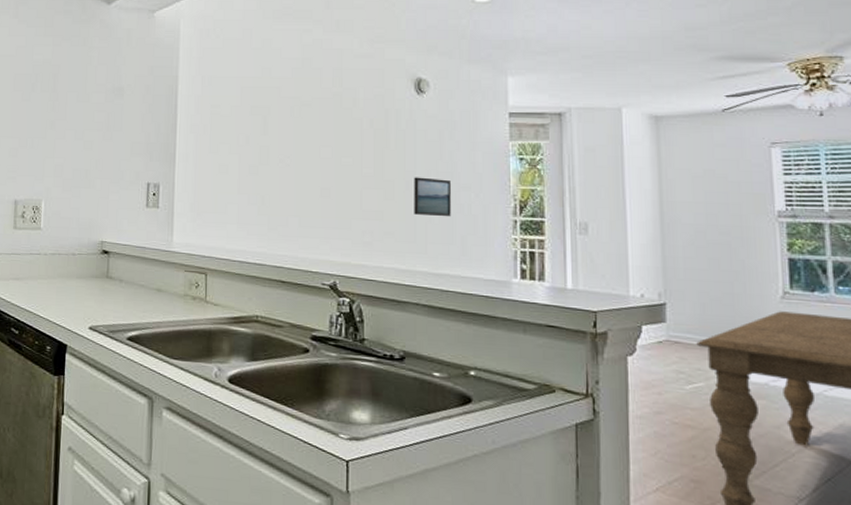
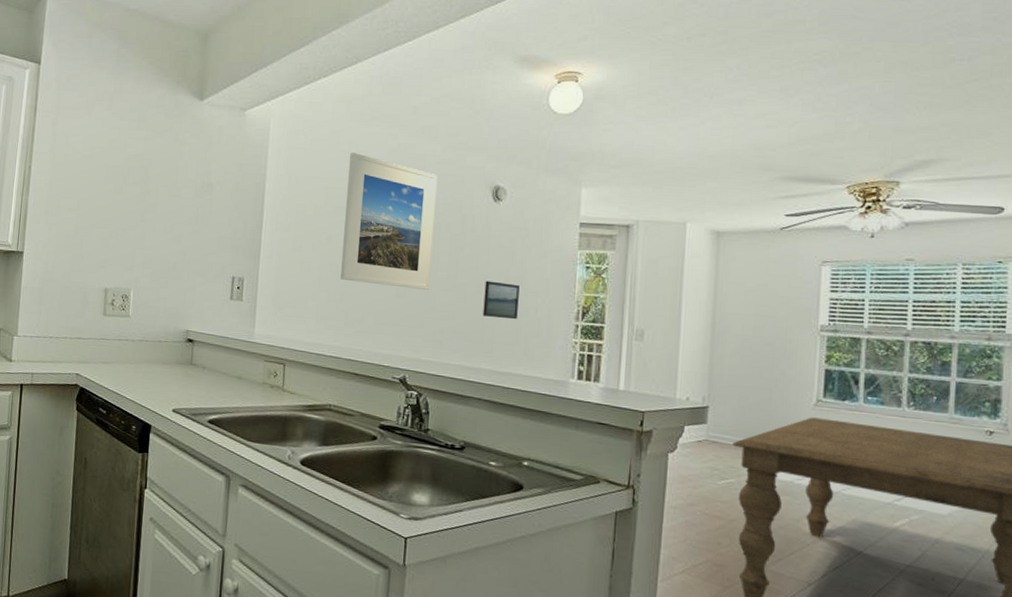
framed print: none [261,50,356,189] -> present [340,153,437,290]

